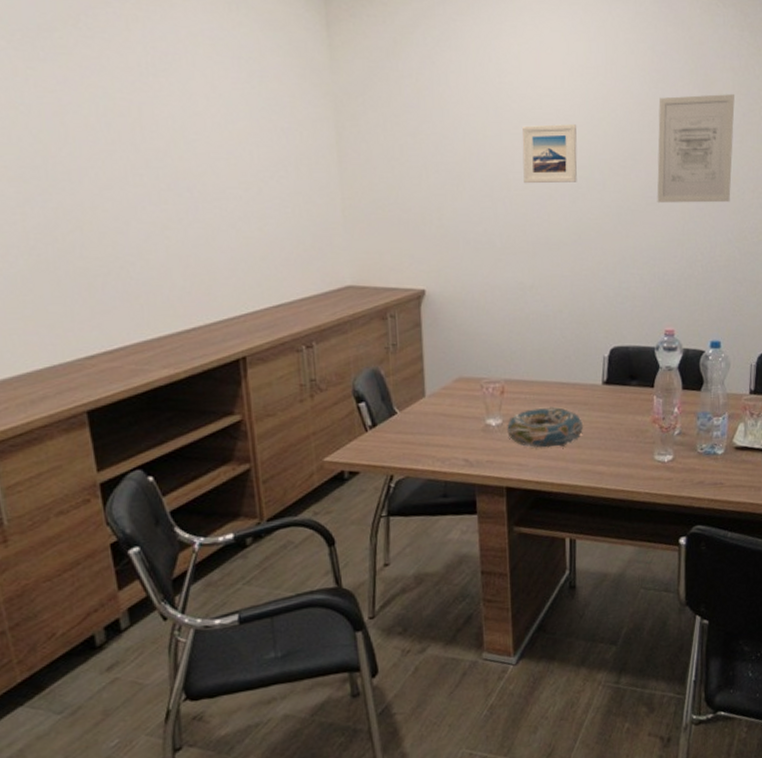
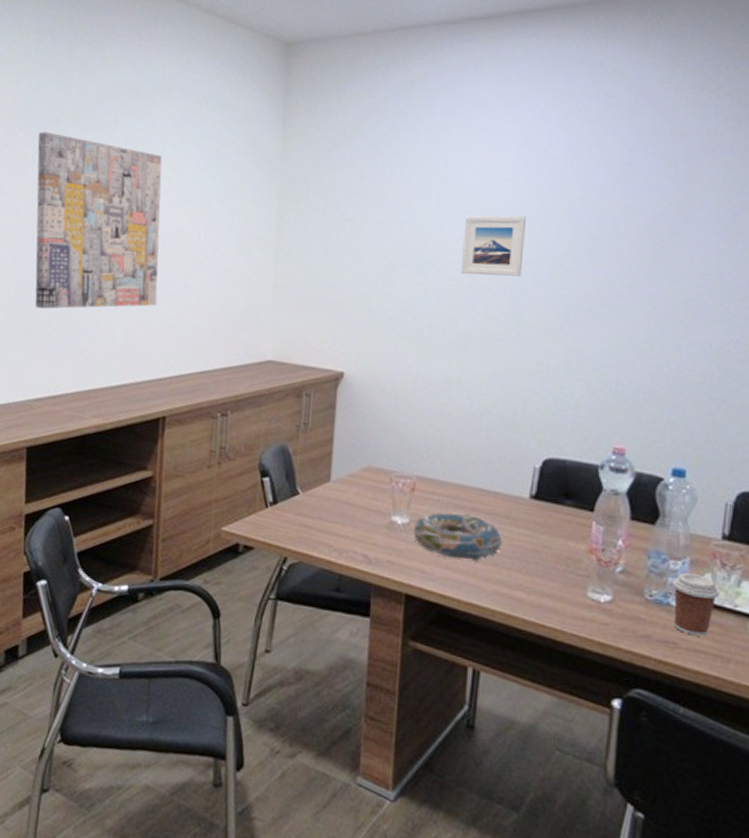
wall art: none [28,40,215,254] -> present [35,131,163,309]
wall art: present [657,94,735,204] -> none [615,190,724,311]
coffee cup: none [717,425,751,475] -> present [672,573,720,637]

